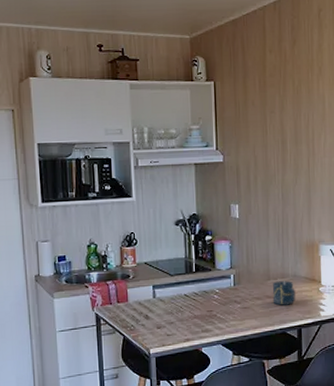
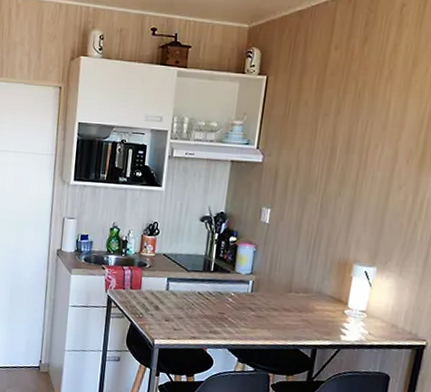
cup: present [272,281,296,306] -> none [290,295,317,323]

